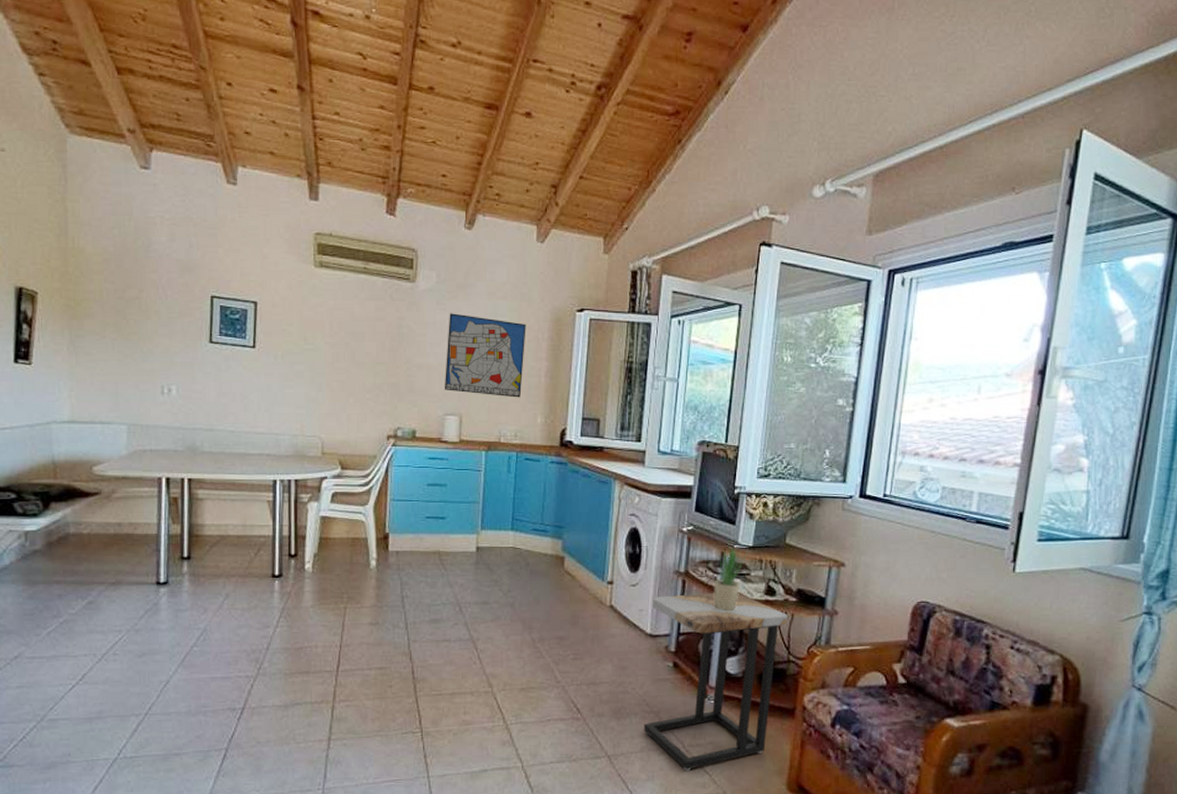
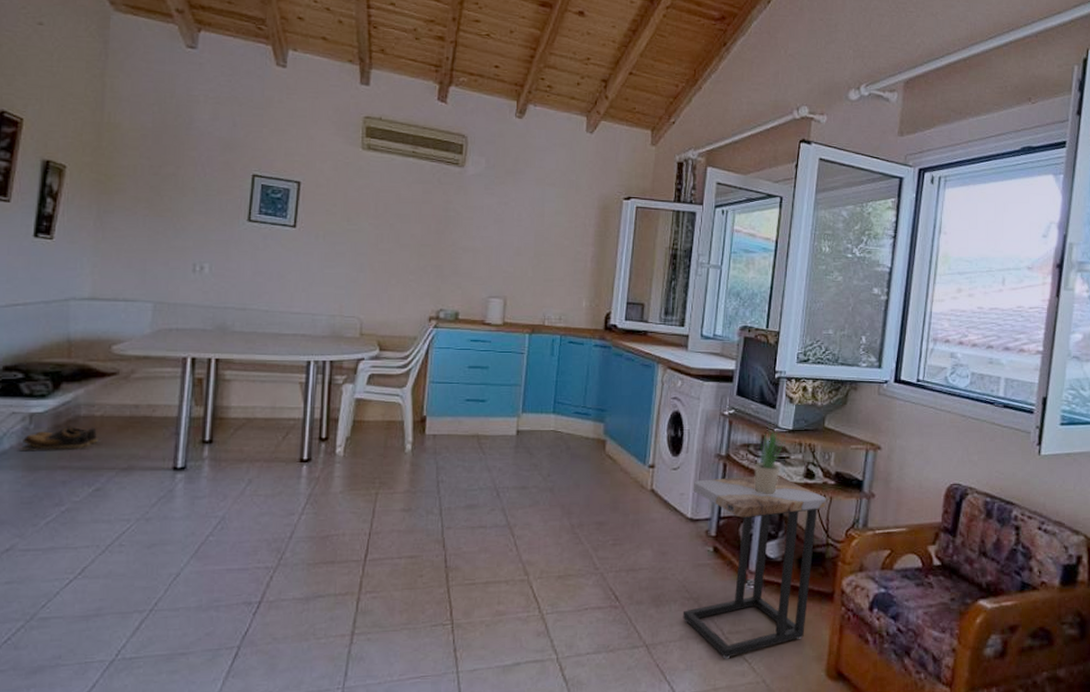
shoes: none [17,543,91,566] -> present [18,426,102,450]
wall art: present [444,313,526,398] -> none [489,198,574,282]

